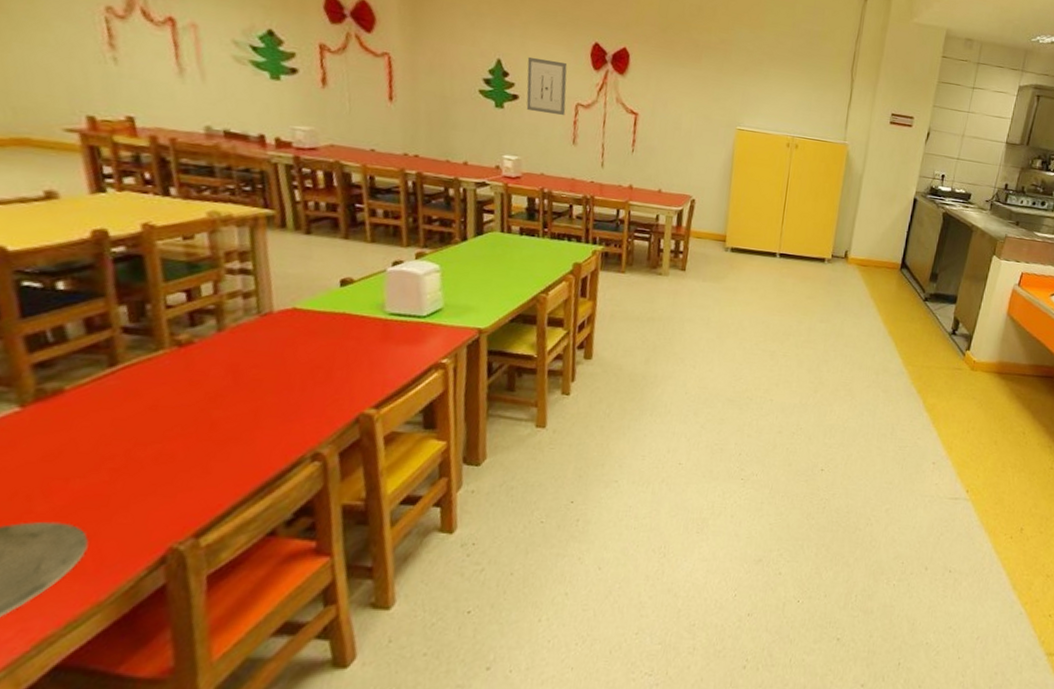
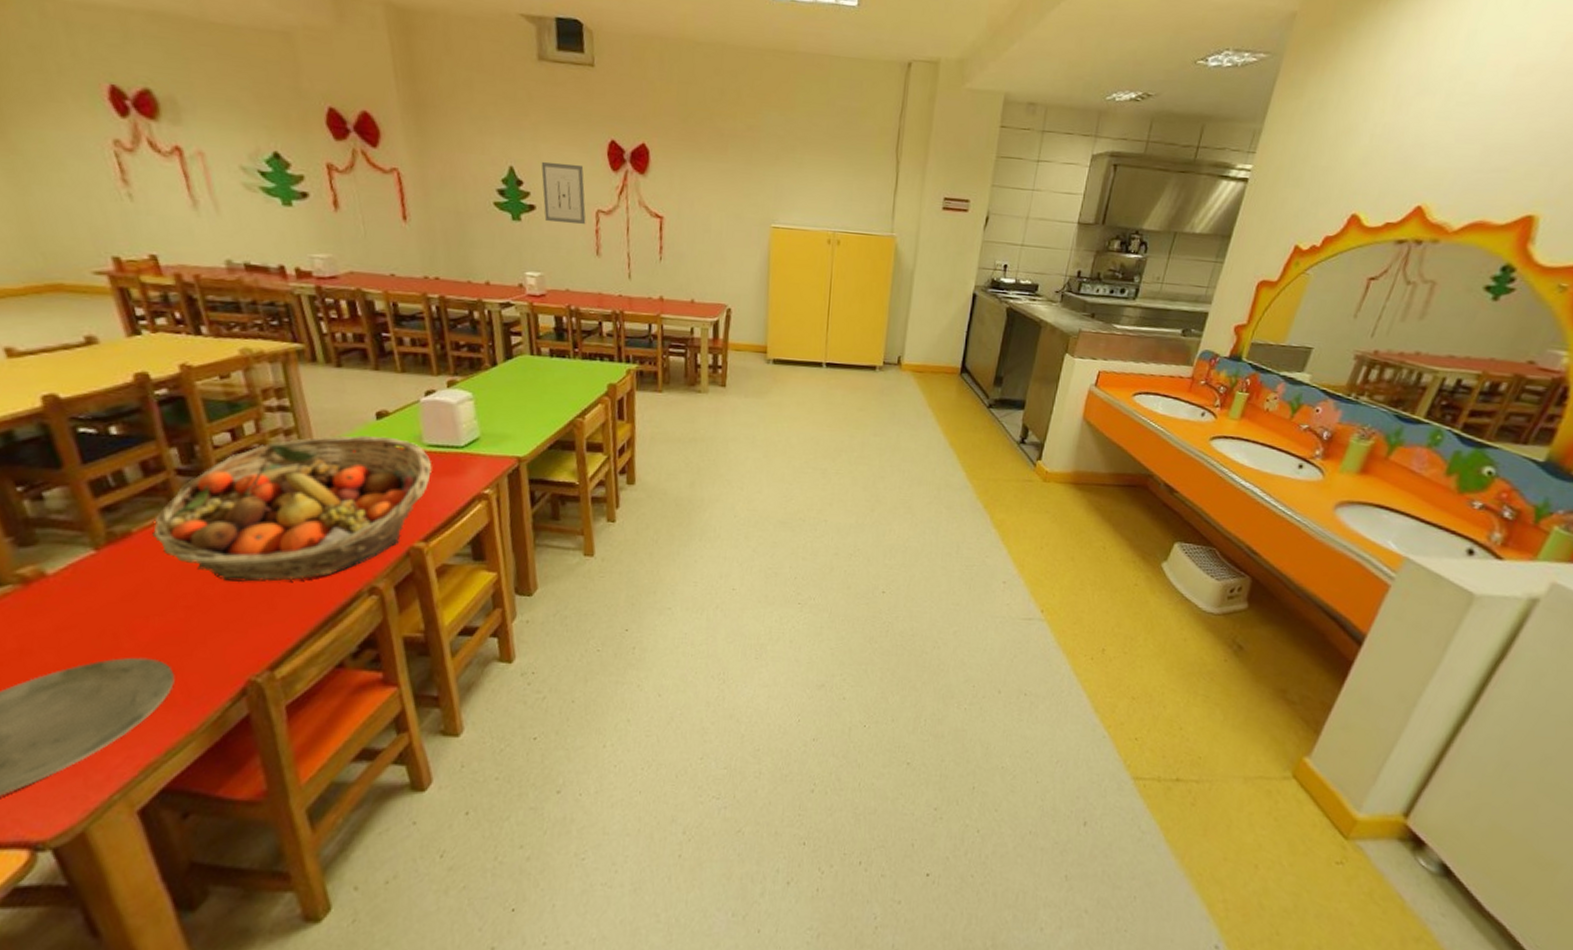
fruit basket: none [86,300,392,446] -> present [152,435,432,583]

